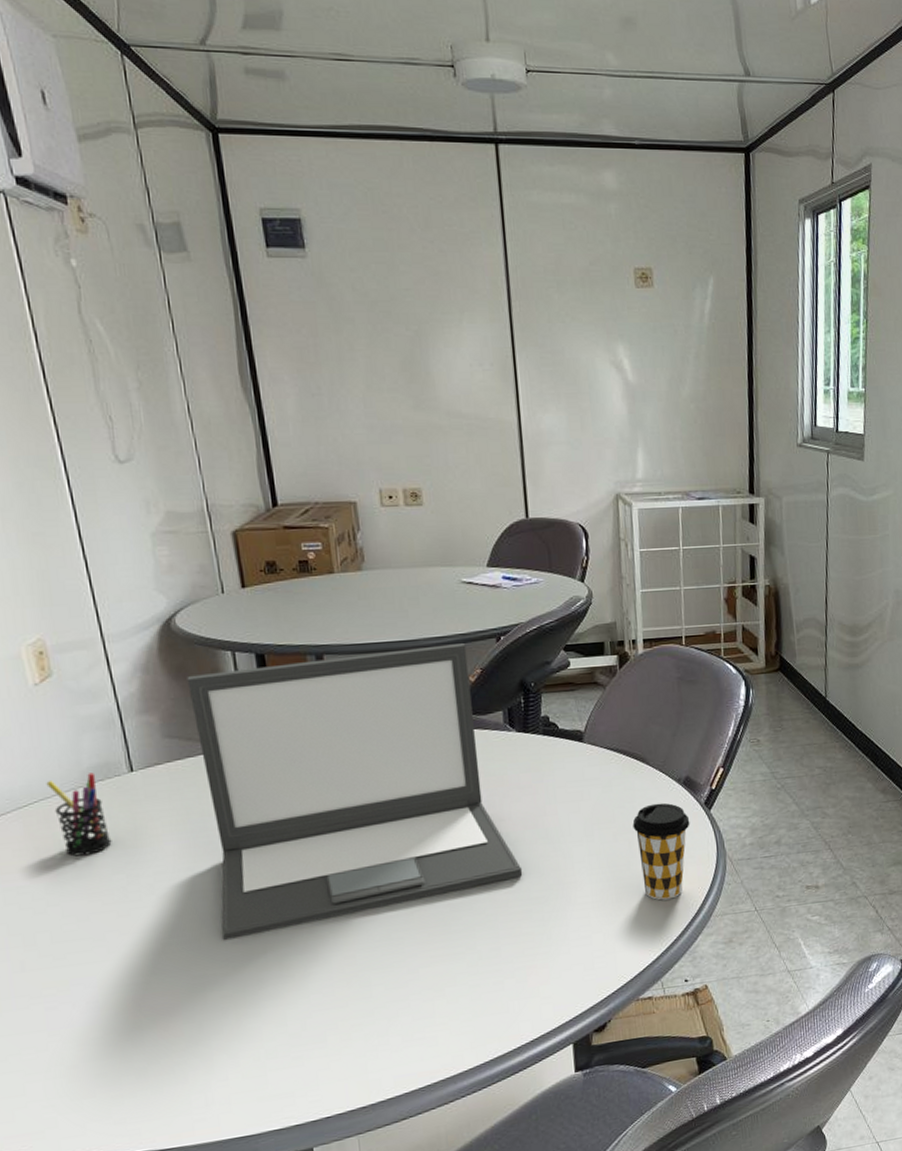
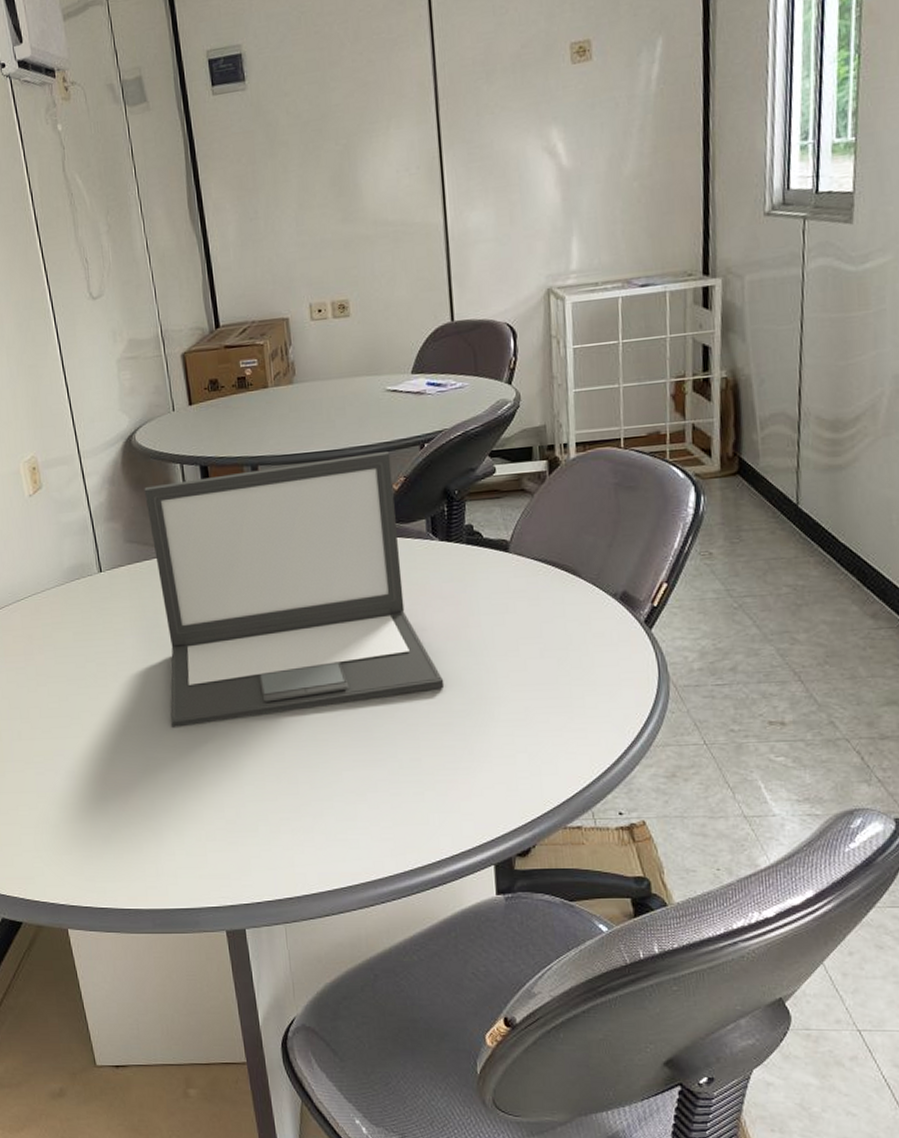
pen holder: present [46,773,112,857] -> none [37,572,85,645]
coffee cup: present [632,802,690,901] -> none [561,619,628,724]

